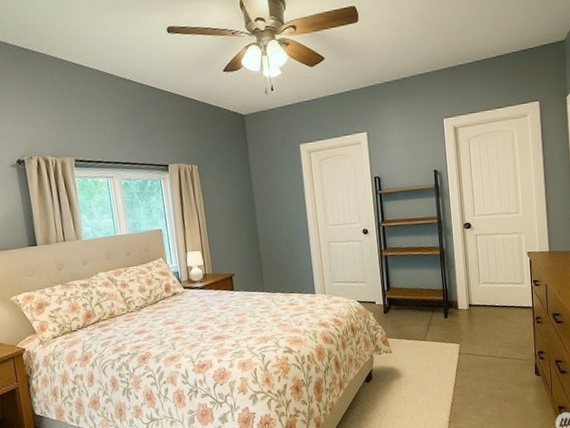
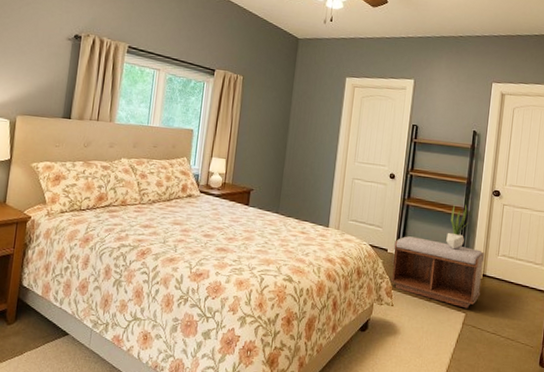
bench: none [380,282,470,340] -> present [390,236,485,309]
potted plant: none [428,243,446,288] -> present [446,205,468,250]

